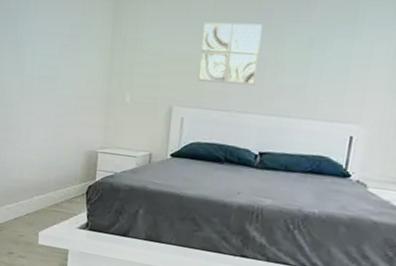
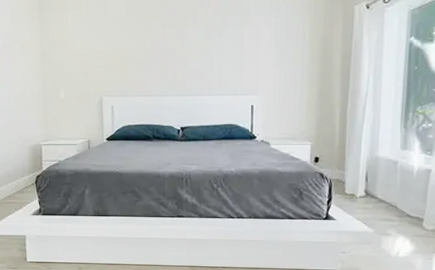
wall art: present [198,22,263,85] -> none [120,21,169,73]

